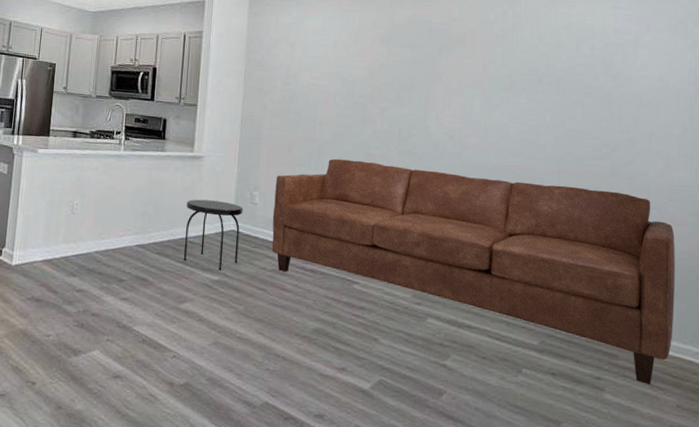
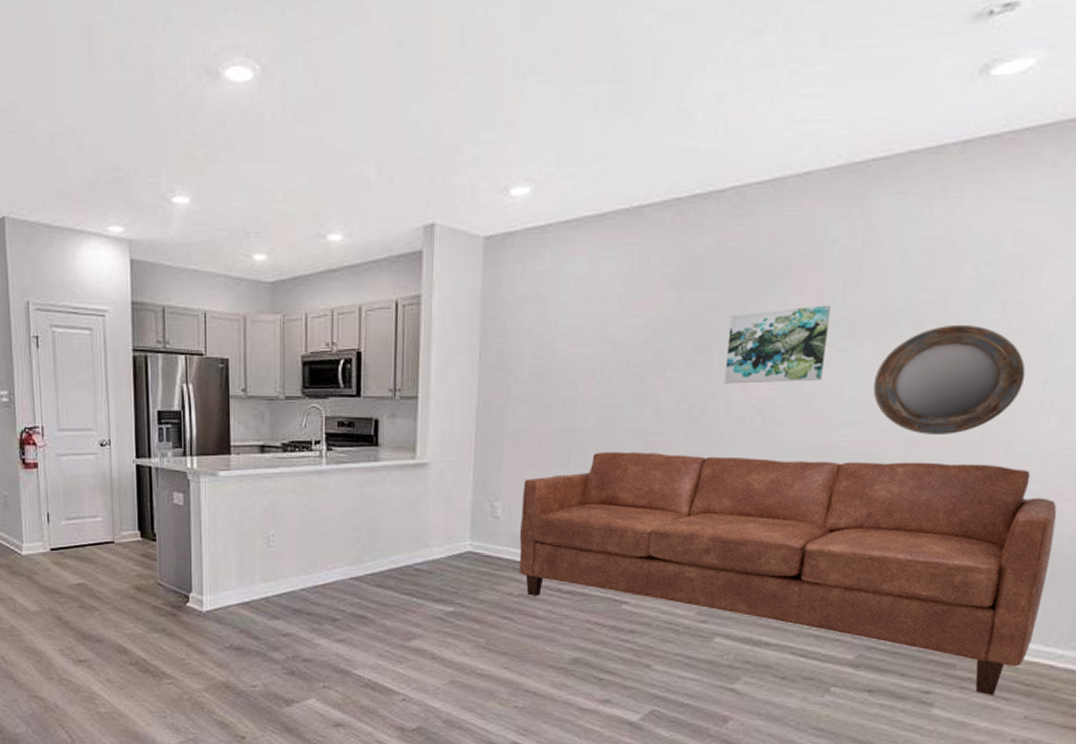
side table: present [183,199,243,270] -> none [408,517,482,600]
wall art: none [423,65,496,119] -> present [723,305,832,384]
home mirror: none [531,87,635,167] -> present [873,324,1026,434]

